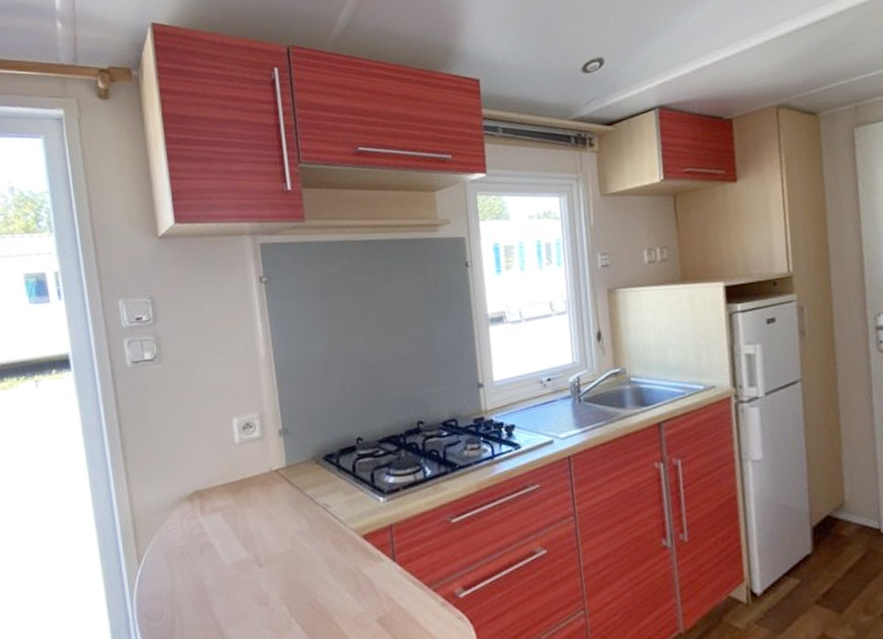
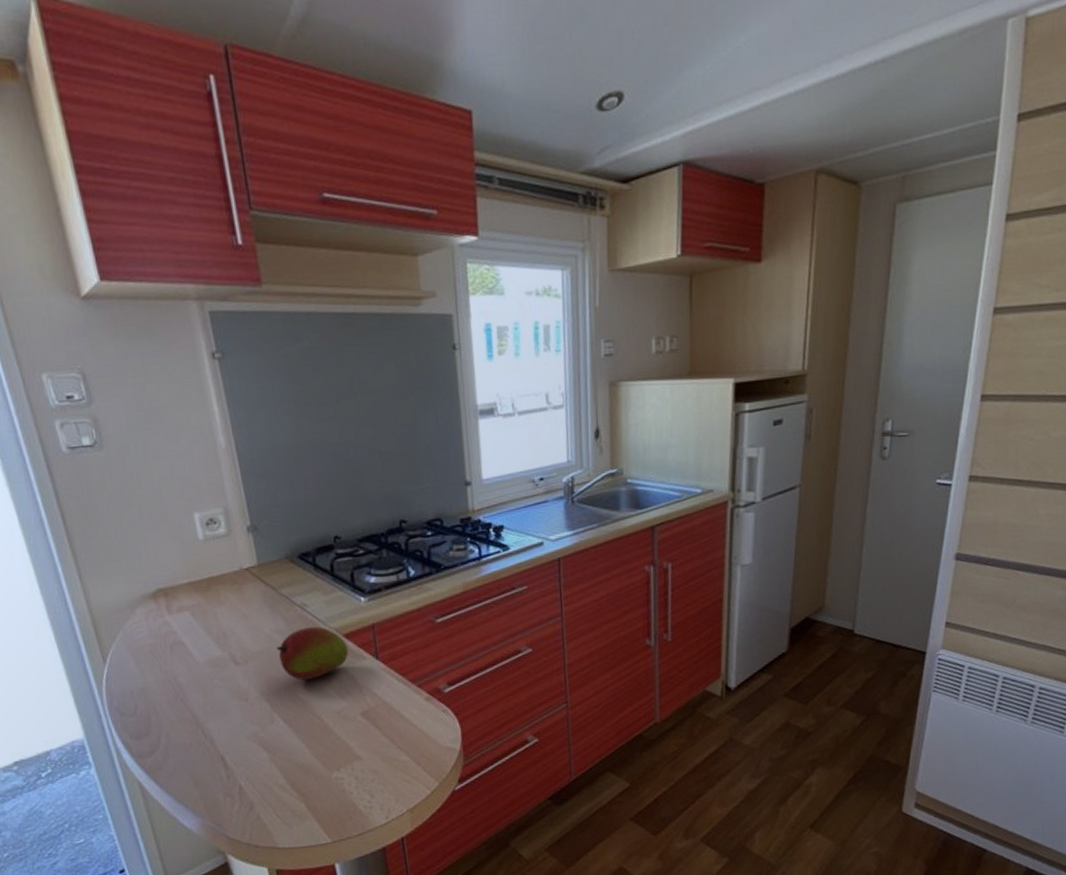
fruit: none [298,527,367,584] -> present [276,626,349,680]

